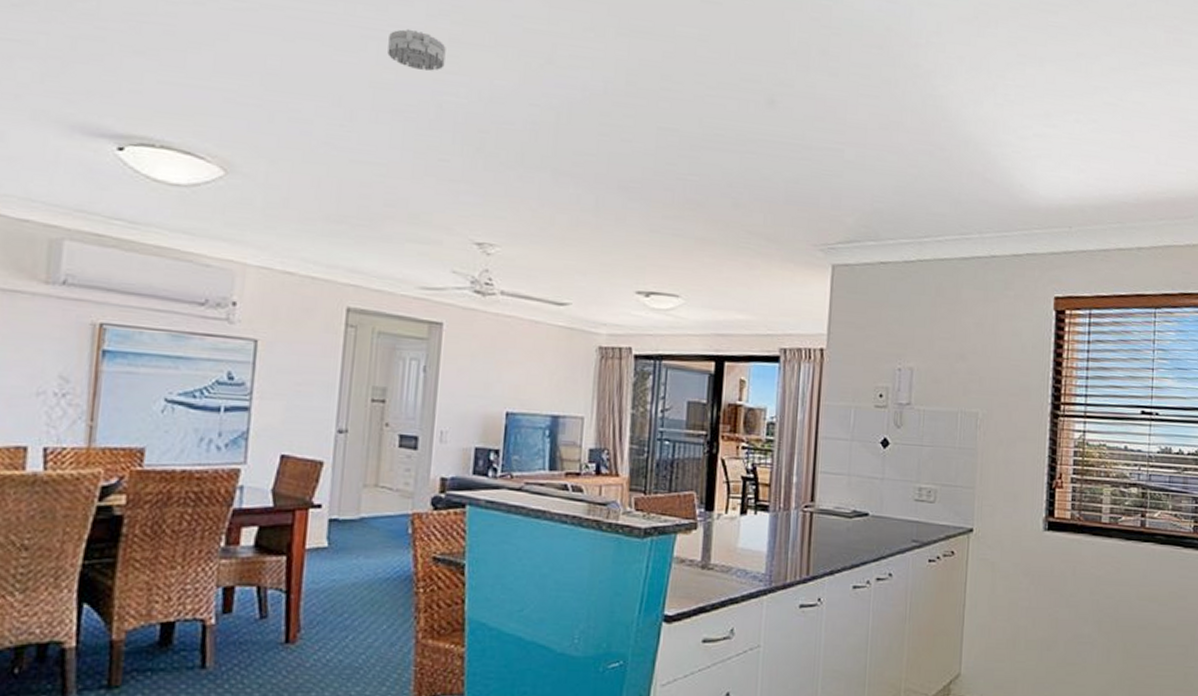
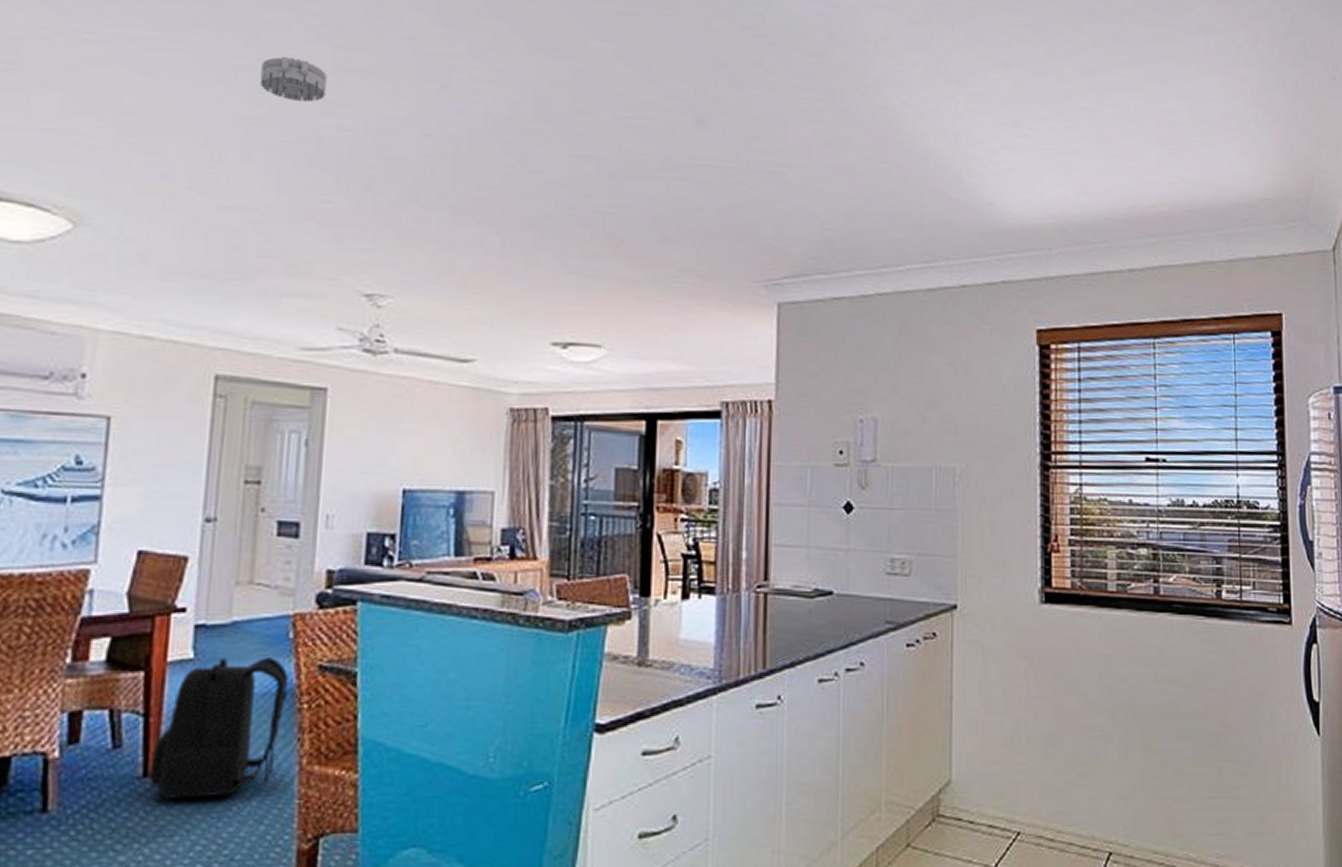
backpack: none [290,547,407,662] -> present [148,656,288,799]

